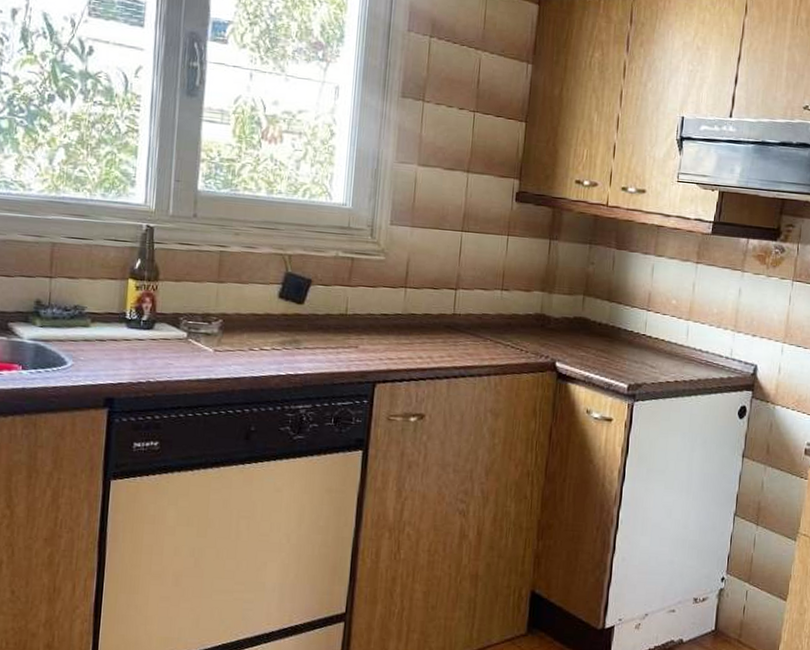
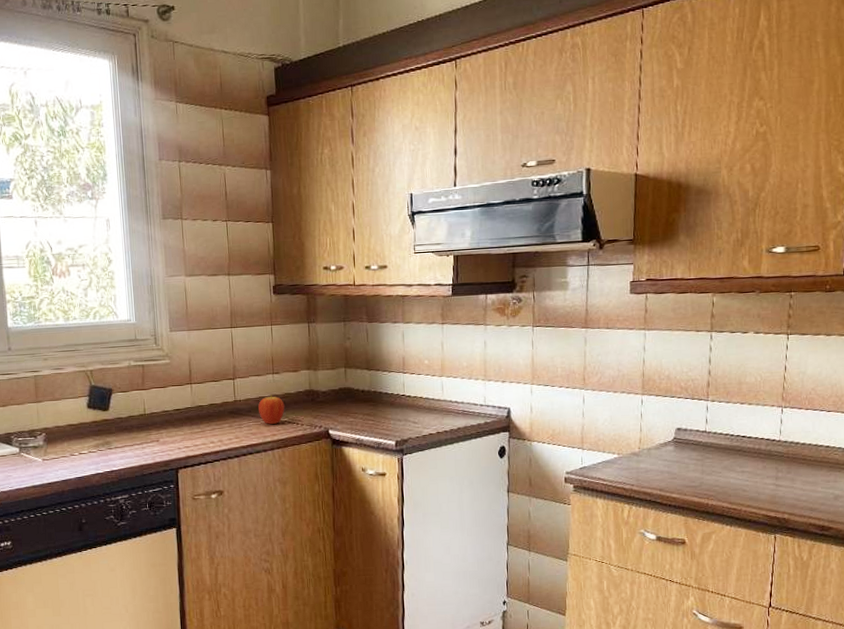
fruit: none [479,313,510,347] -> present [258,395,285,424]

